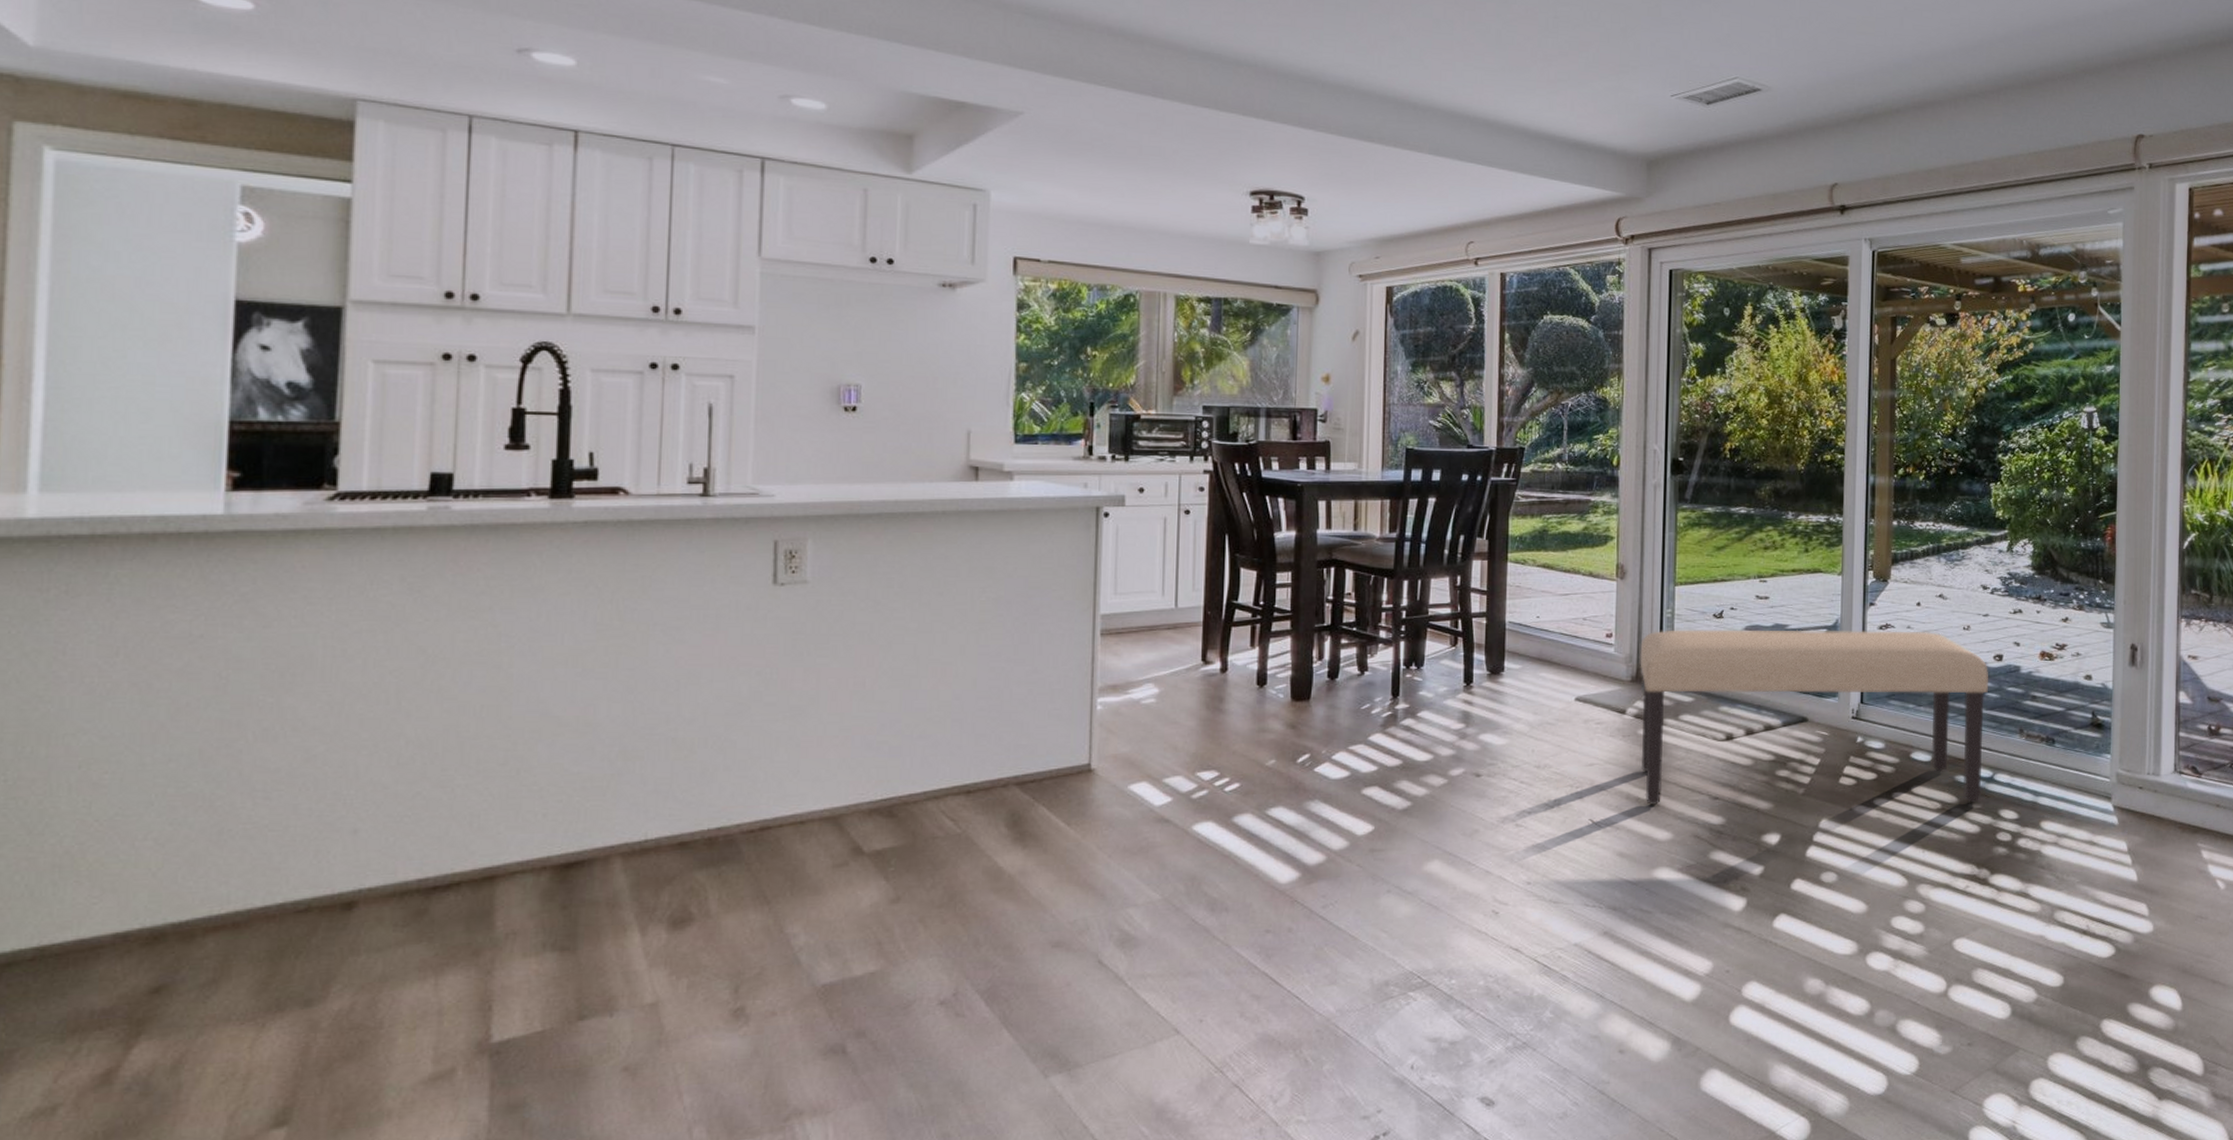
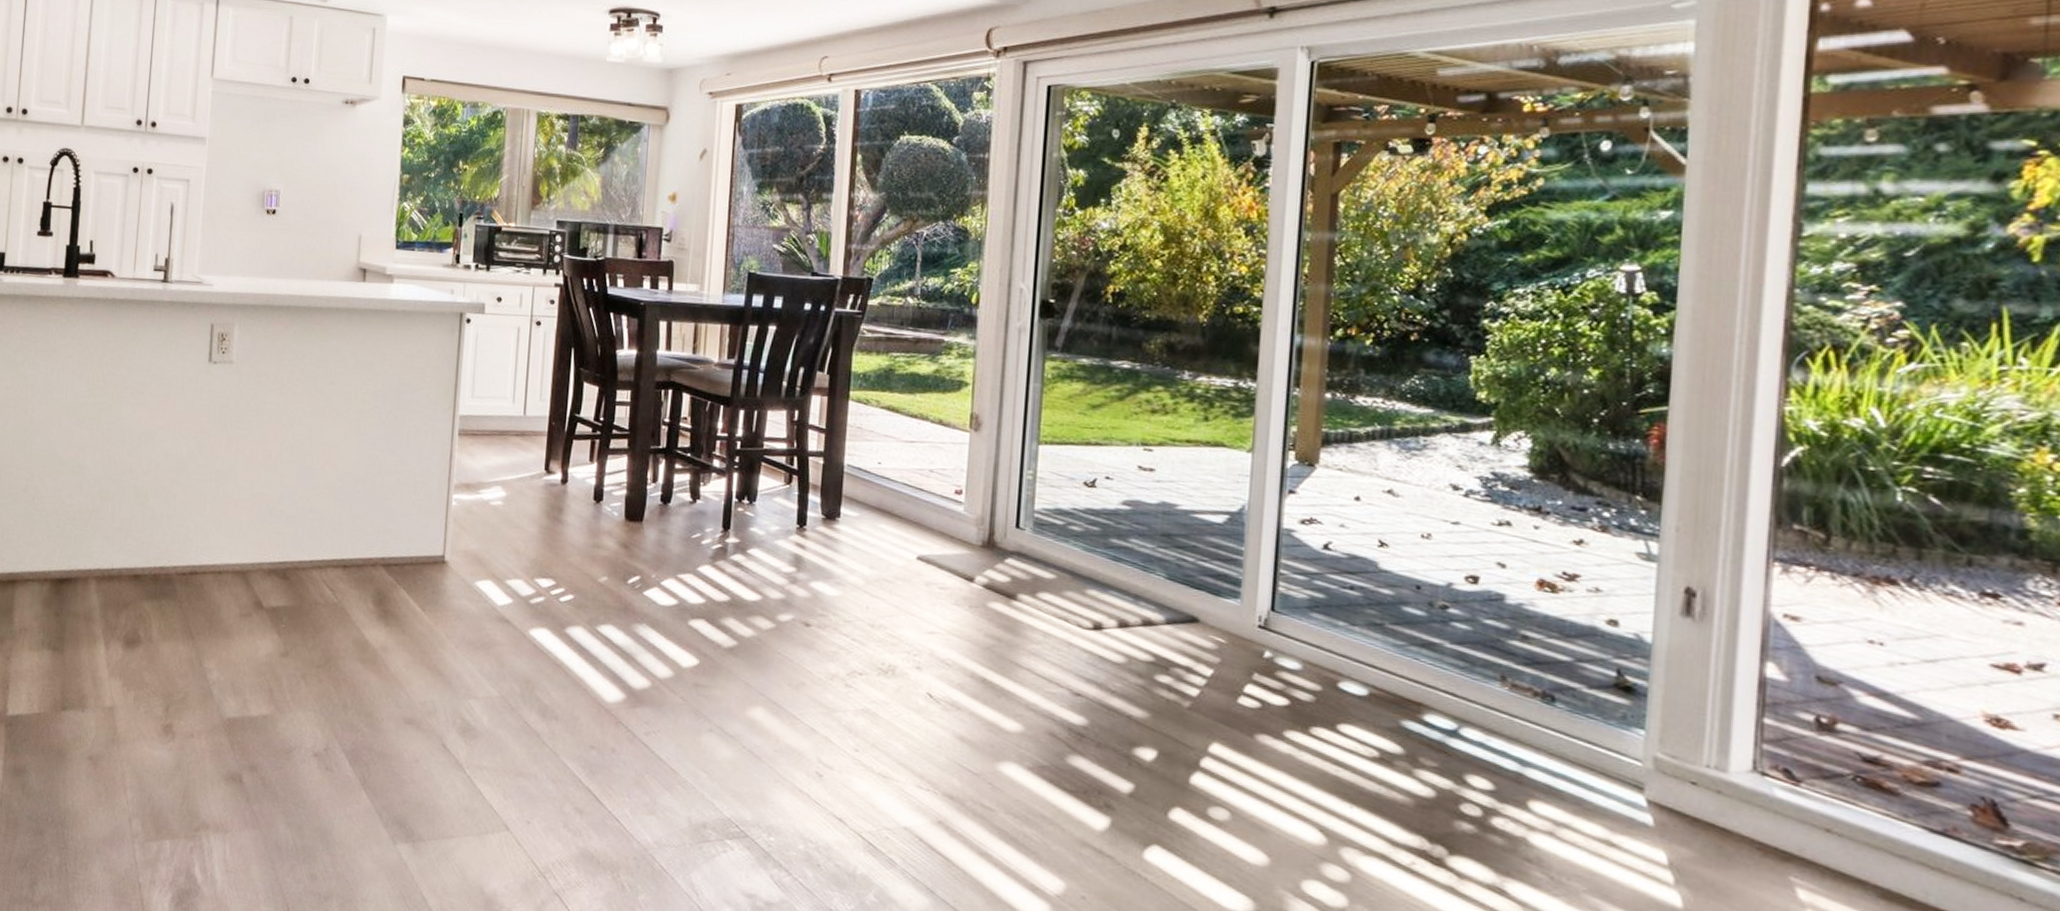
bench: present [1640,629,1989,806] -> none [988,493,1458,760]

